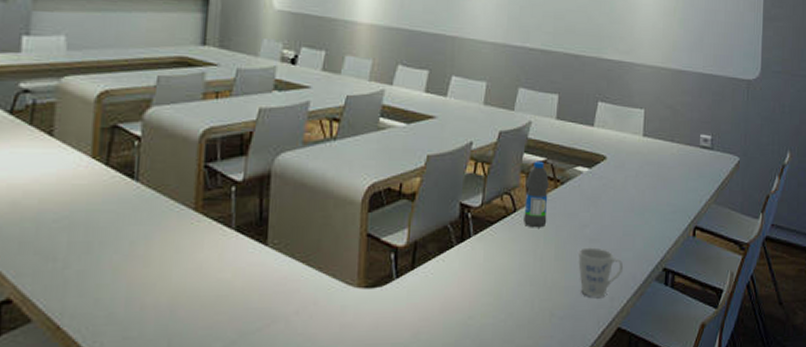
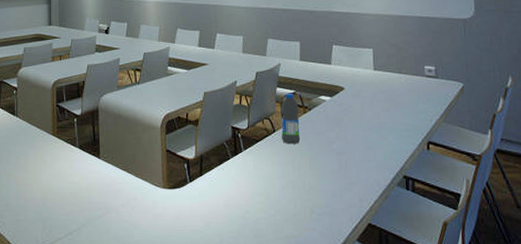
mug: present [578,247,624,297] -> none [329,159,369,199]

